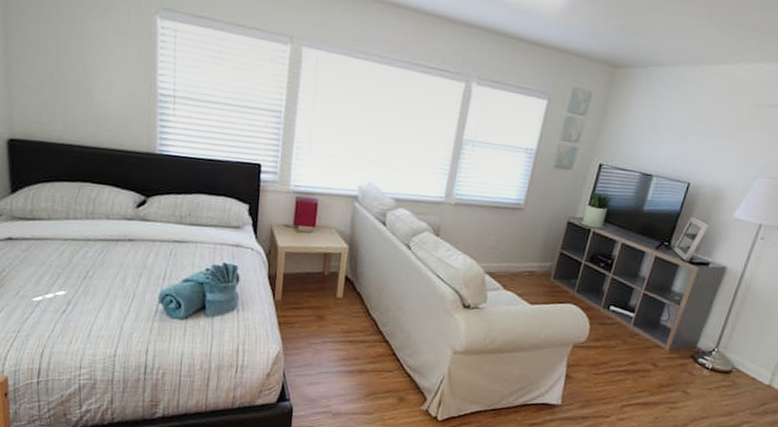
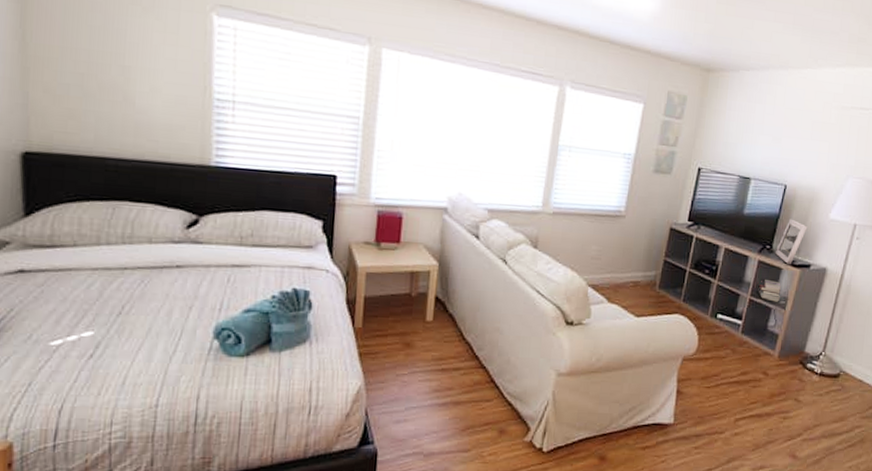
planter: present [579,191,611,230] -> none [682,196,712,235]
books: none [652,274,678,298] -> present [757,279,782,302]

